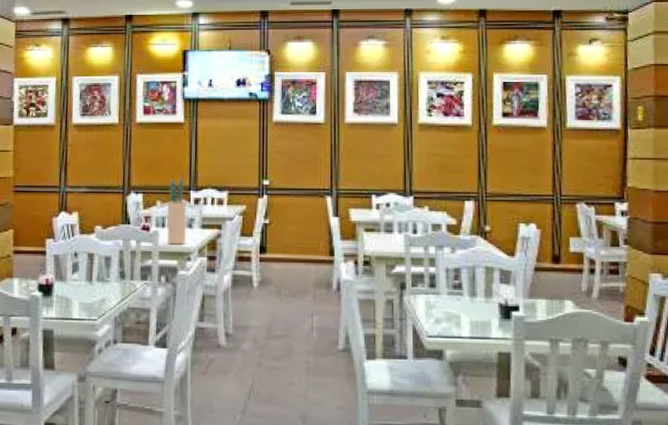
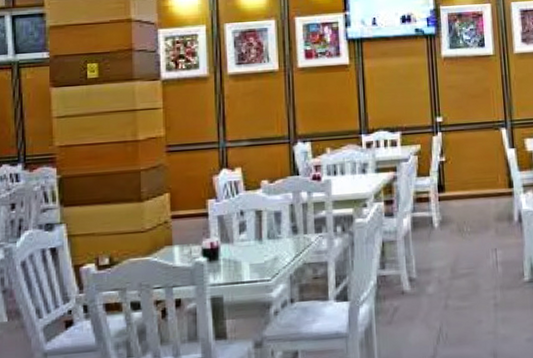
vase: present [167,172,186,245] -> none [337,116,361,193]

